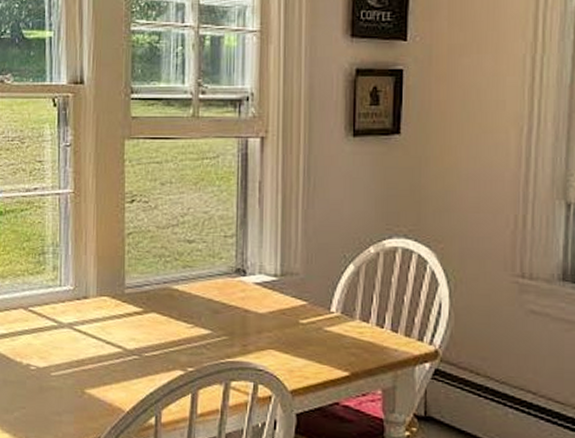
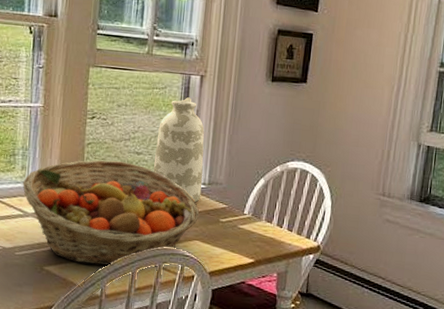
fruit basket: none [55,252,272,386] -> present [23,159,200,266]
vase: none [209,166,273,299] -> present [153,97,205,202]

